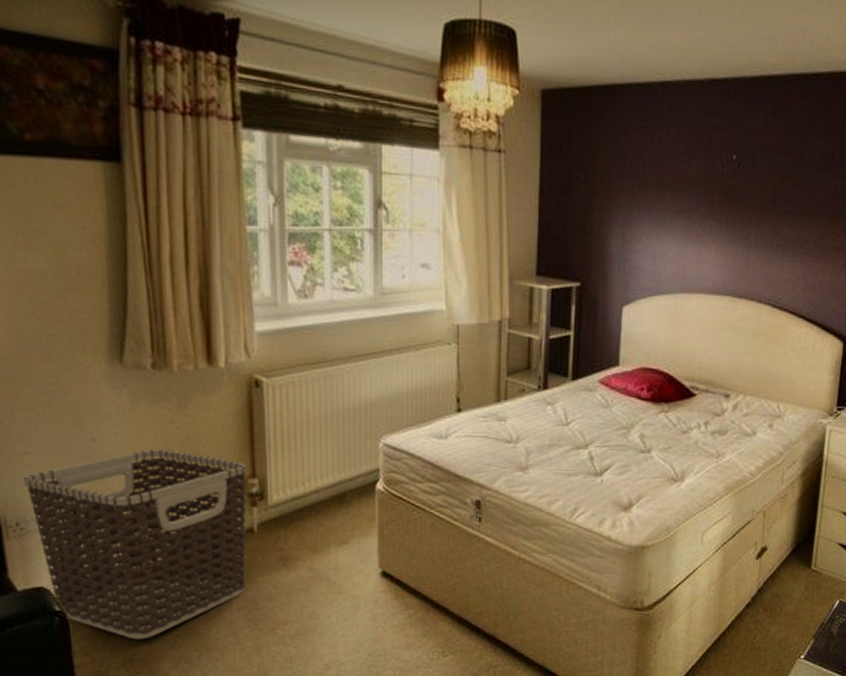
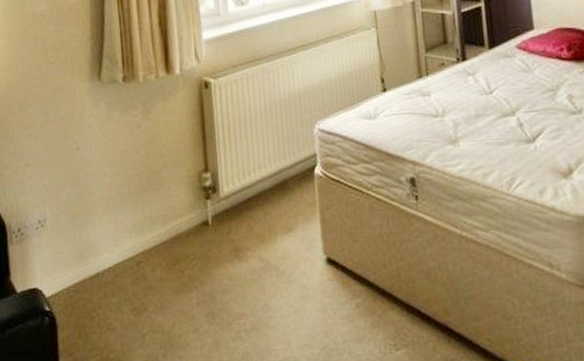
clothes hamper: present [24,449,247,640] -> none [25,152,204,338]

